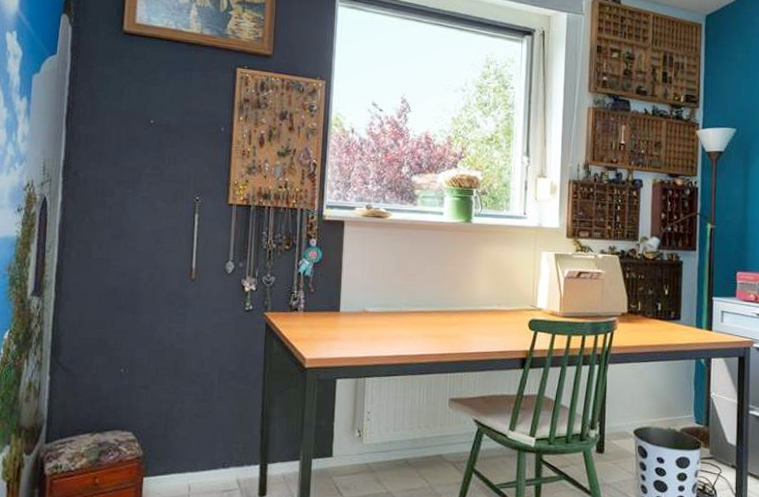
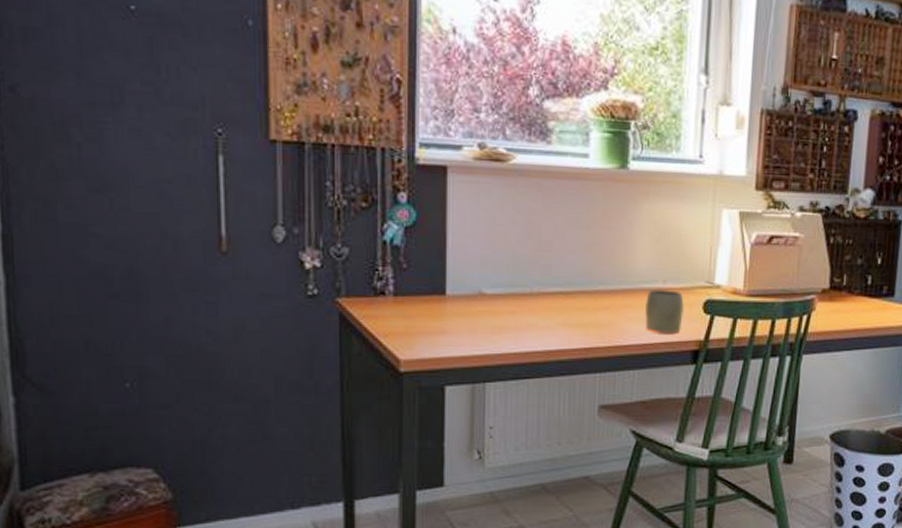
mug: none [484,311,514,344] -> present [645,289,684,333]

